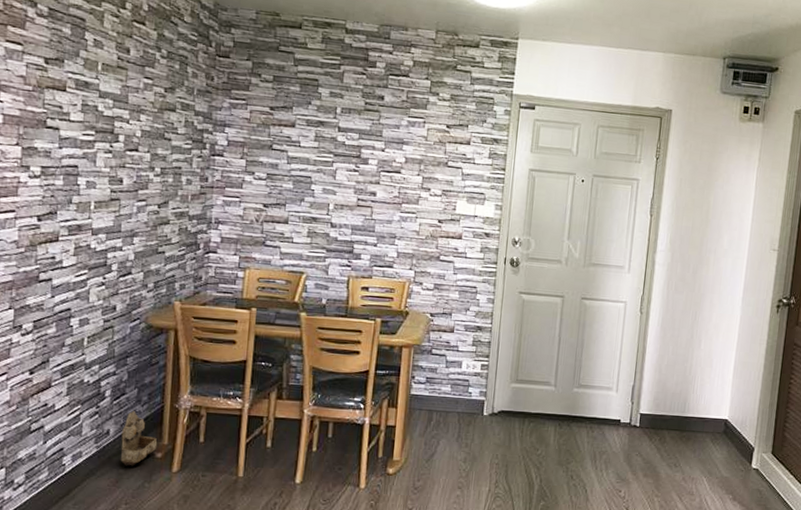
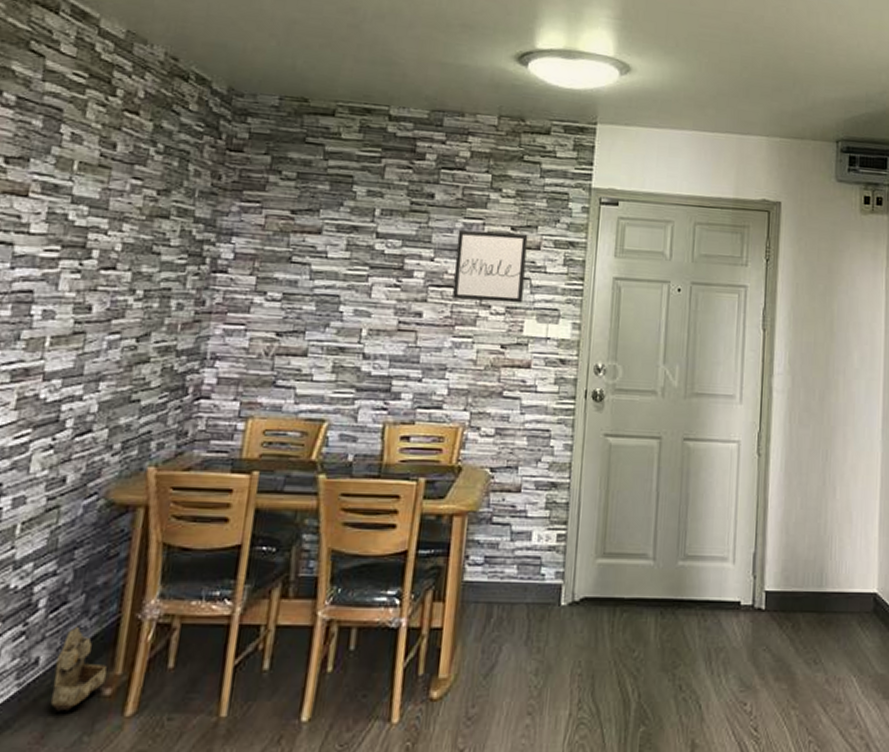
wall art: none [400,127,460,188] -> present [452,230,528,304]

